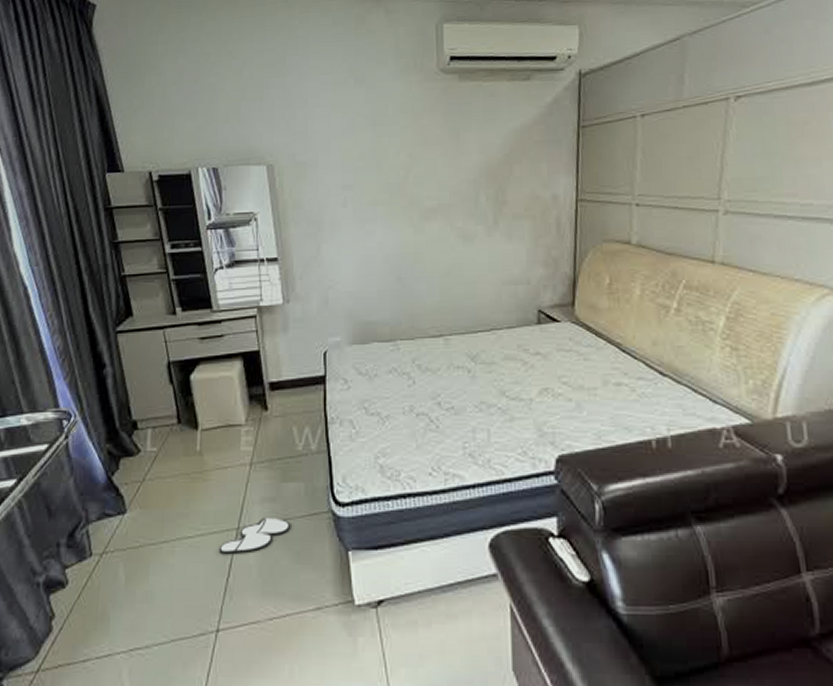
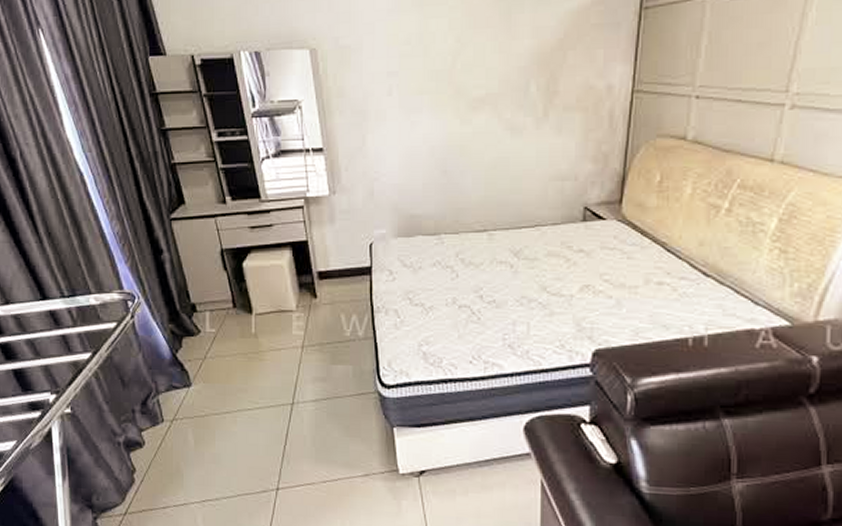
slippers: present [218,518,291,554] -> none [276,395,341,426]

